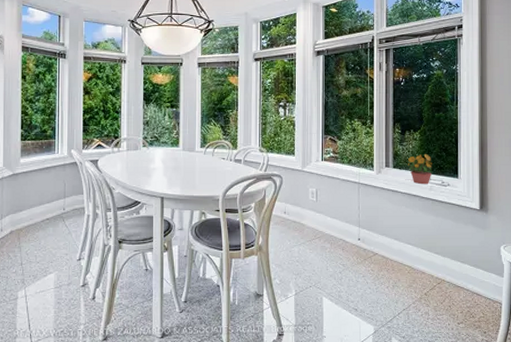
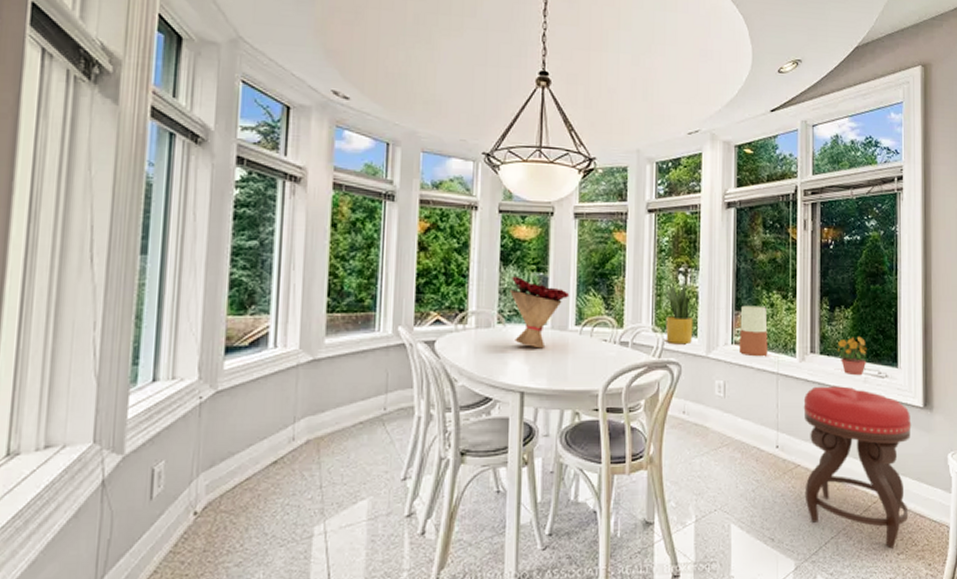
flower bouquet: none [148,112,196,165] -> present [505,277,570,349]
planter: none [269,112,295,161] -> present [665,281,698,345]
vase: none [327,131,351,170] -> present [738,305,768,357]
stool: none [380,193,470,319] -> present [803,386,912,549]

